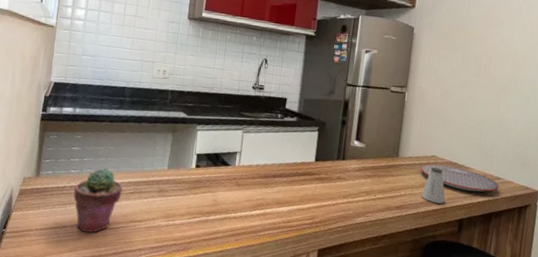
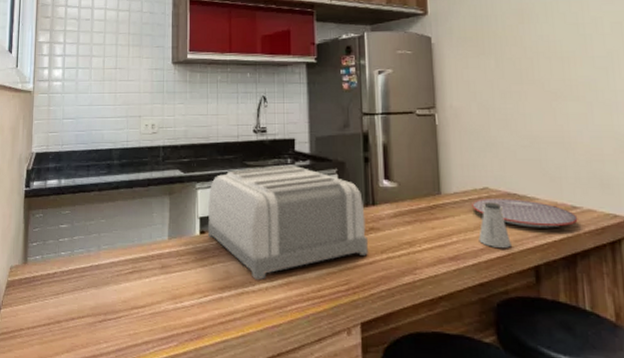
potted succulent: present [73,168,123,233] -> none [66,246,119,326]
toaster: none [202,118,336,210] -> present [207,164,368,281]

